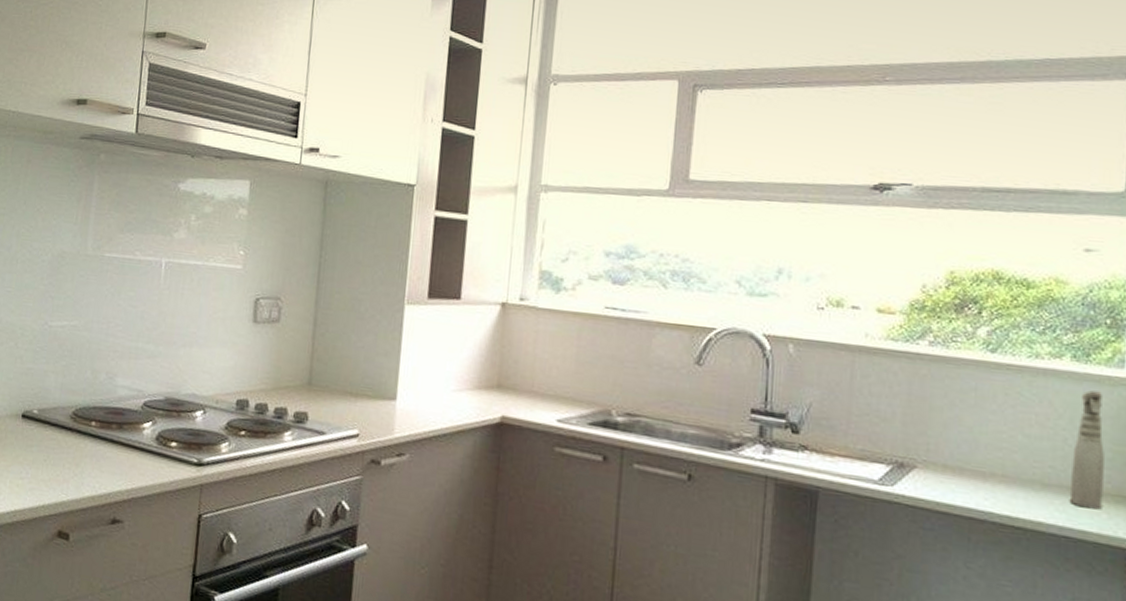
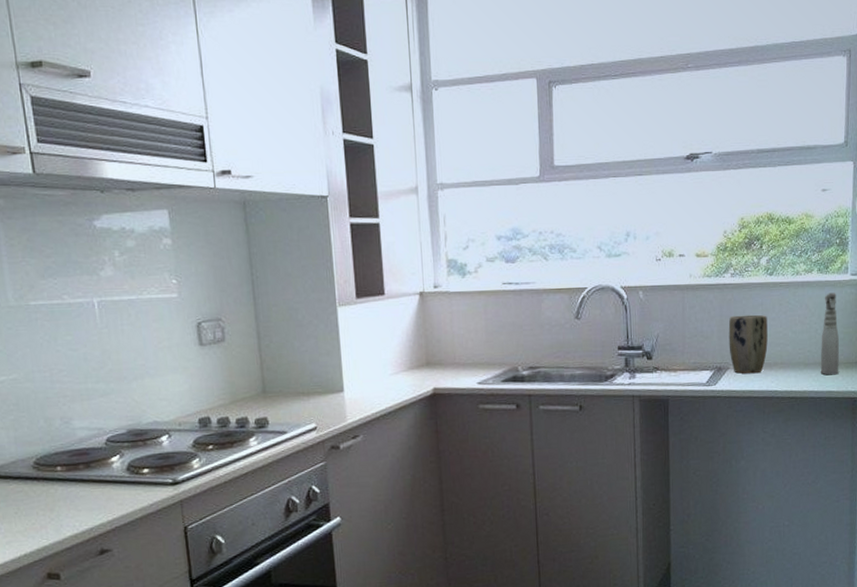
plant pot: none [918,397,983,482] -> present [728,314,768,374]

